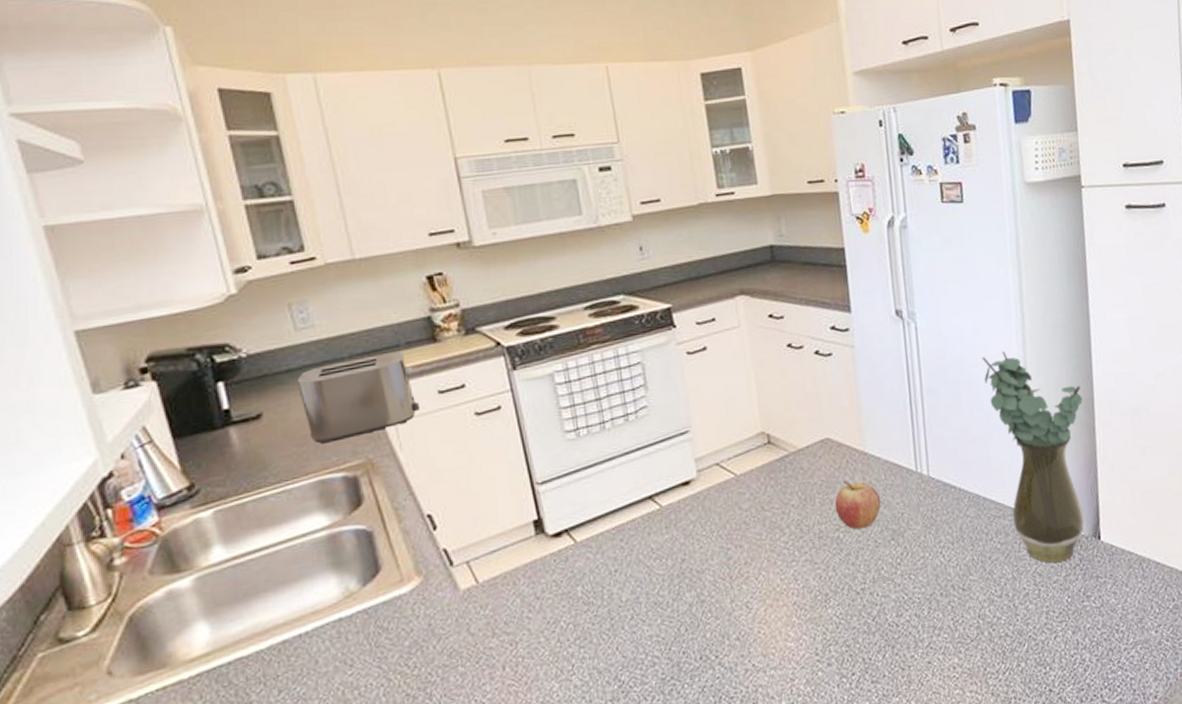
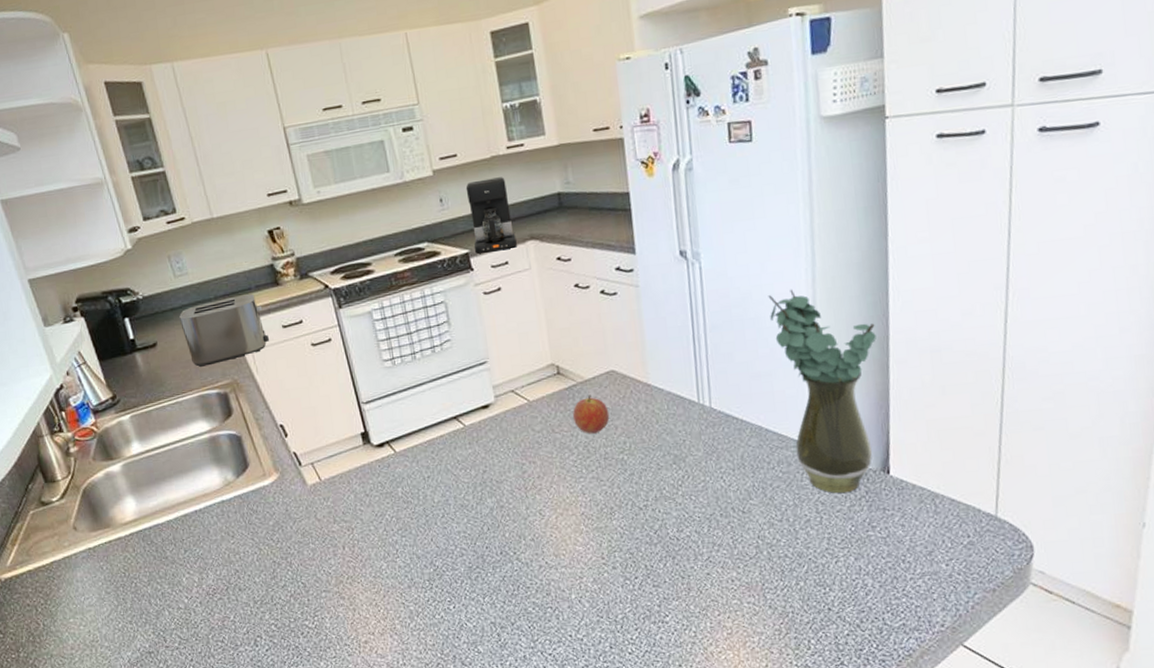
coffee maker: none [669,226,725,309] -> present [466,177,517,254]
fruit: none [784,466,825,511] -> present [573,395,610,434]
fruit: present [834,481,881,530] -> none [619,409,664,453]

